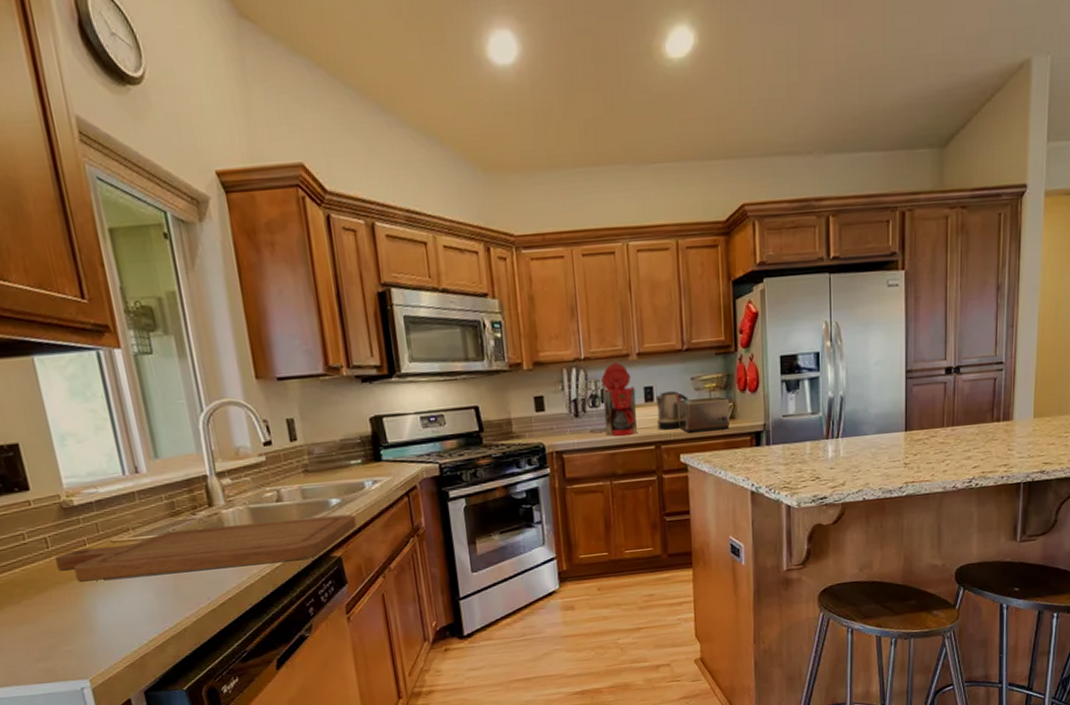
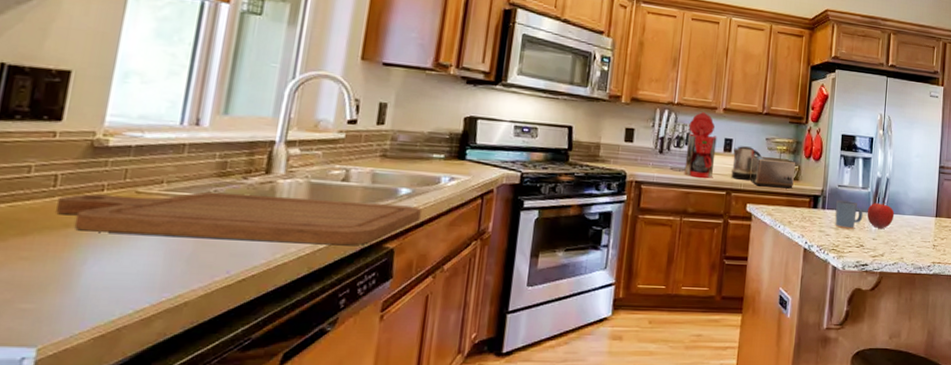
mug: none [781,430,816,463] -> present [835,200,863,229]
fruit: none [820,424,854,456] -> present [867,201,895,229]

